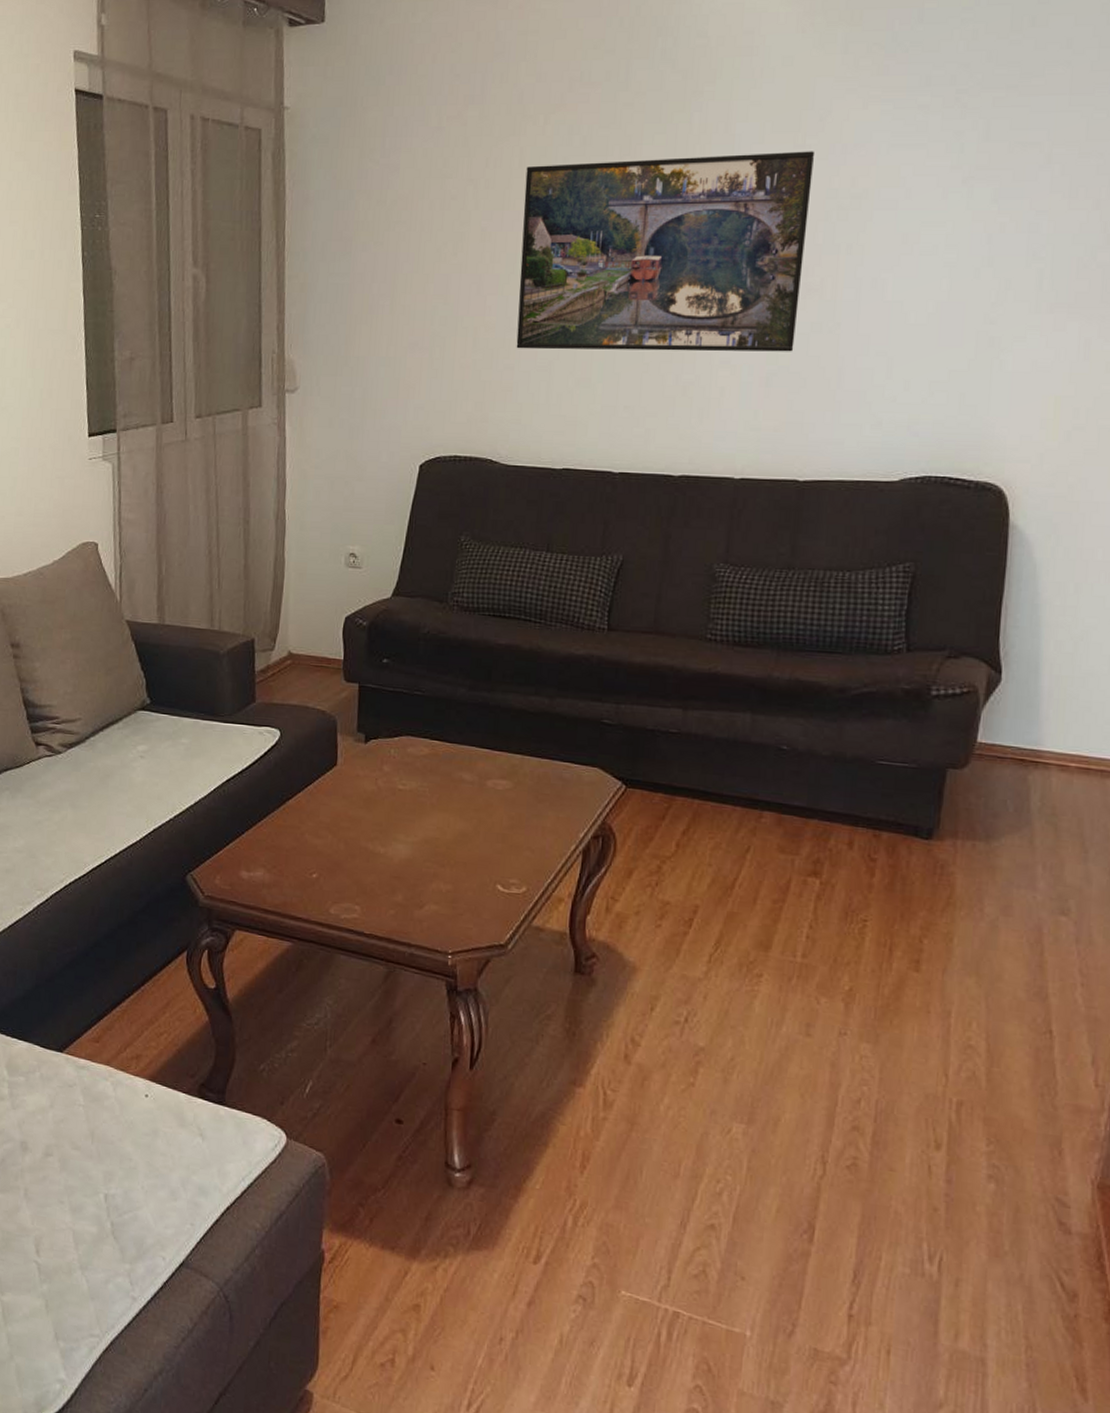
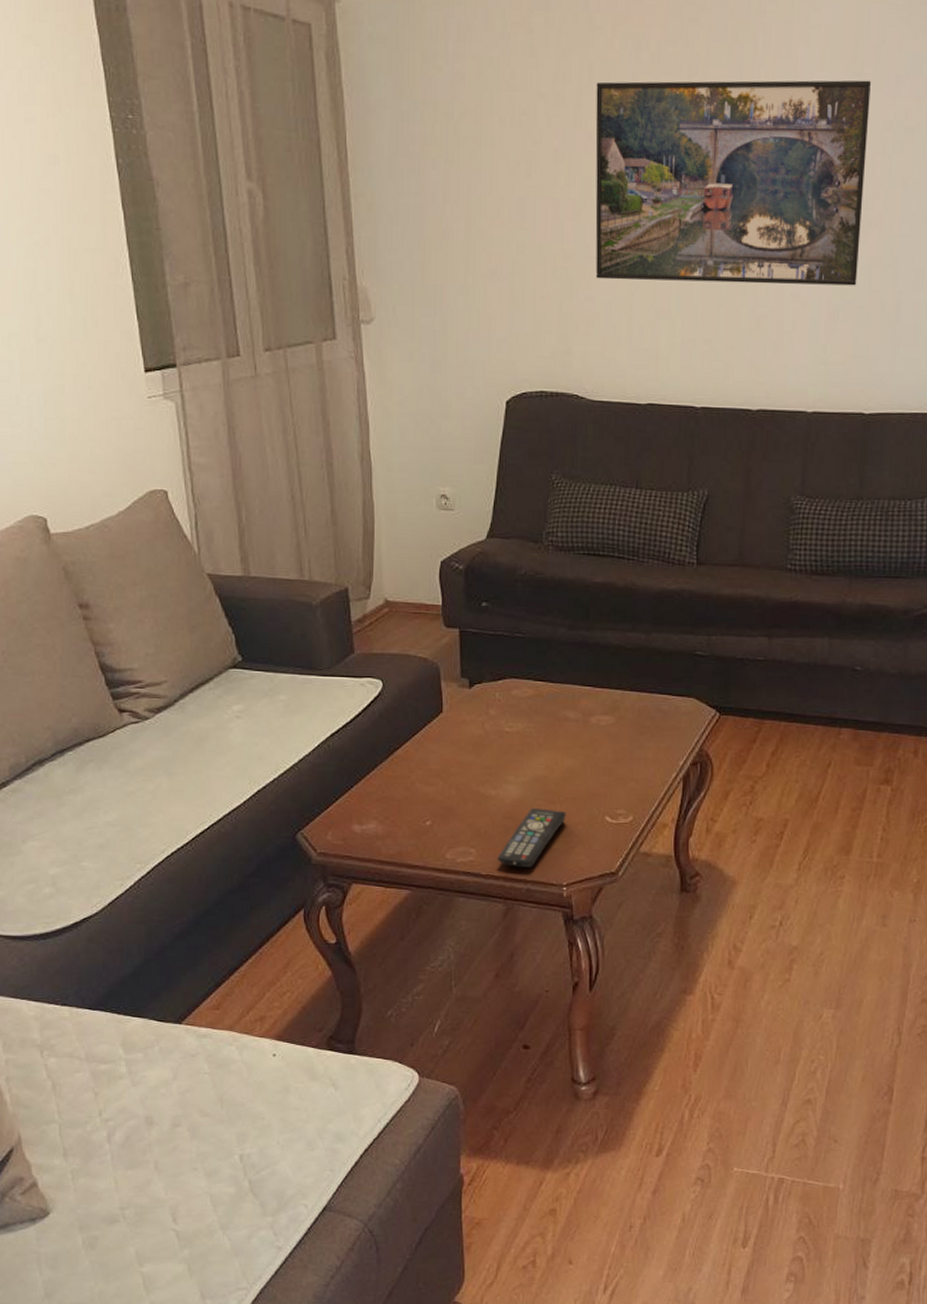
remote control: none [381,869,456,931] -> present [497,808,566,867]

